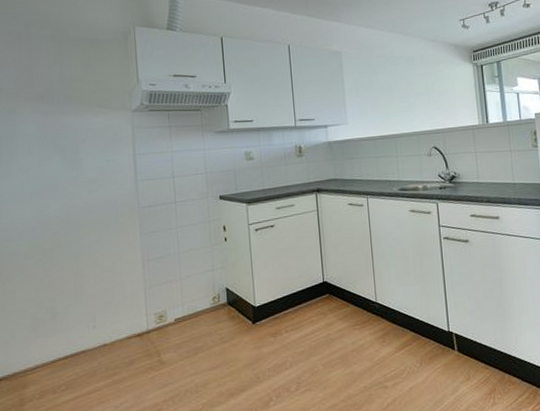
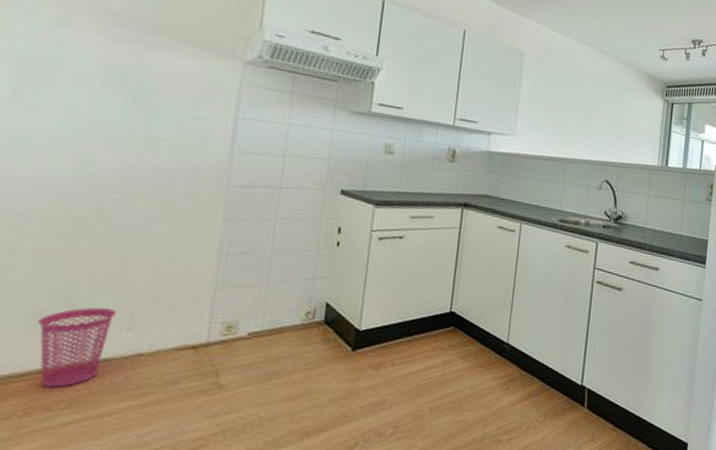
waste basket: none [36,312,83,376] -> present [37,307,116,388]

